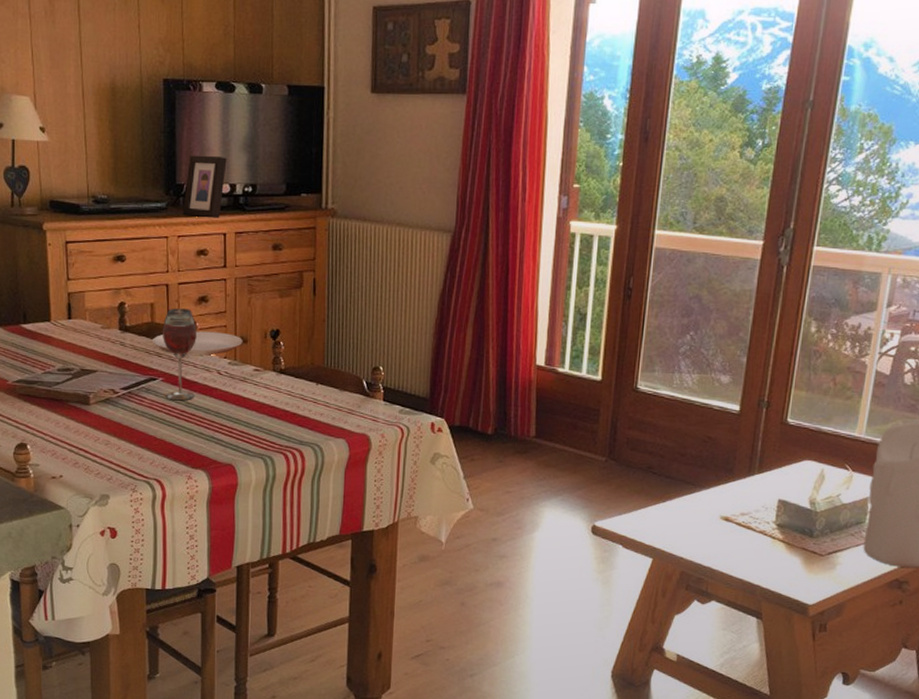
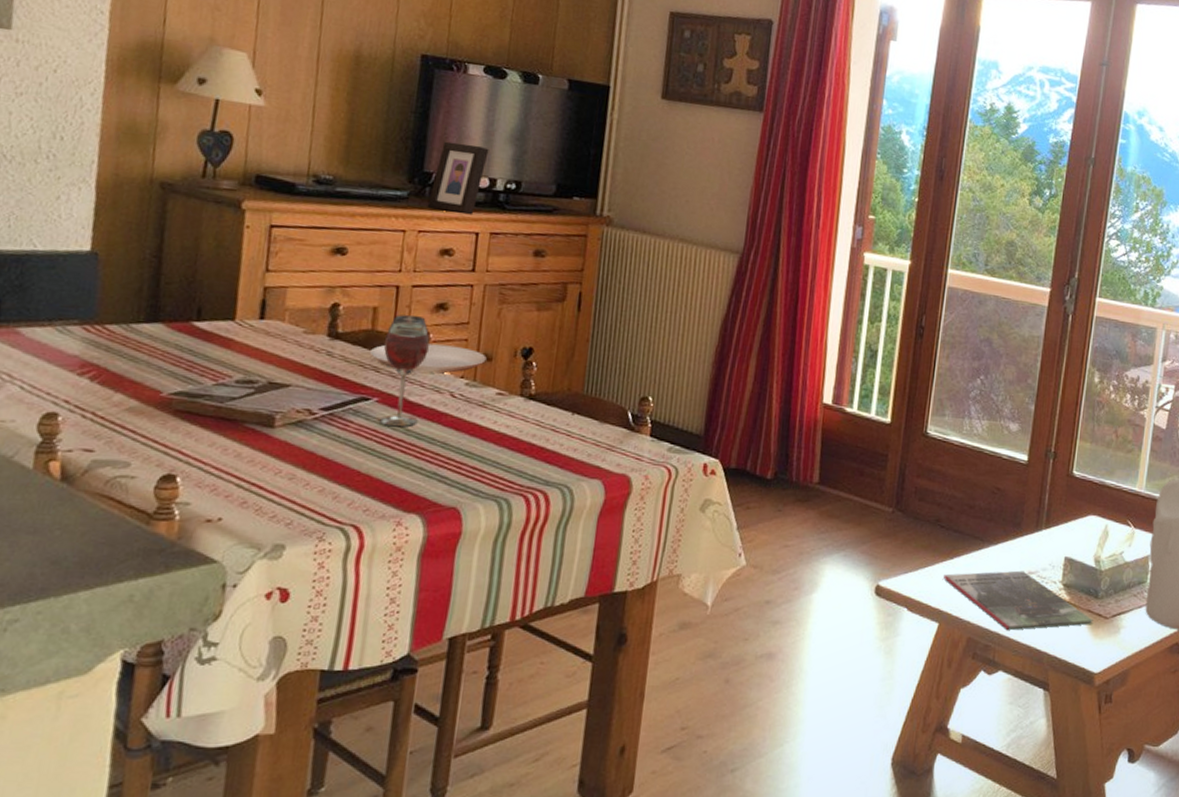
magazine: none [657,512,808,565] -> present [944,570,1093,630]

